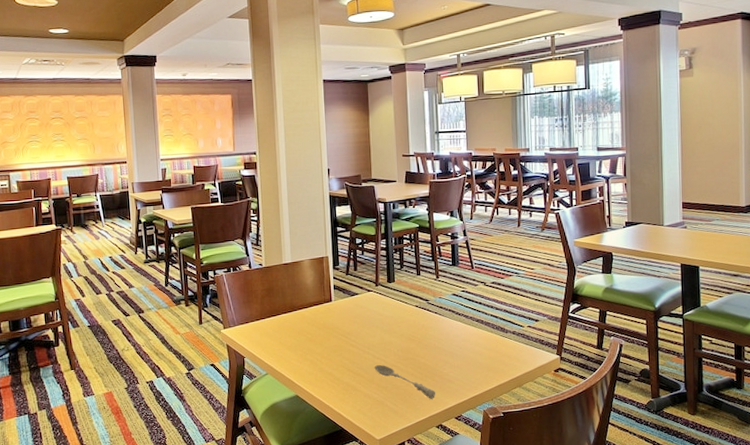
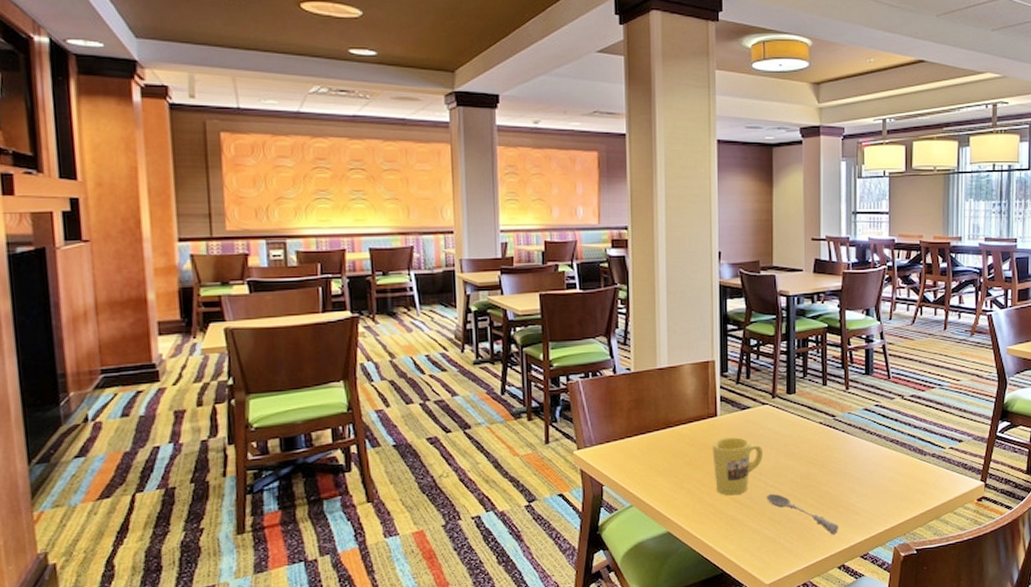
mug: none [329,318,370,366] -> present [712,437,762,496]

